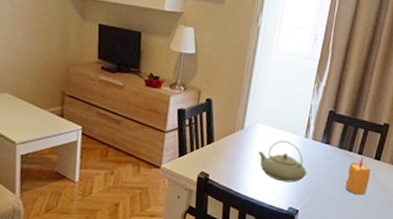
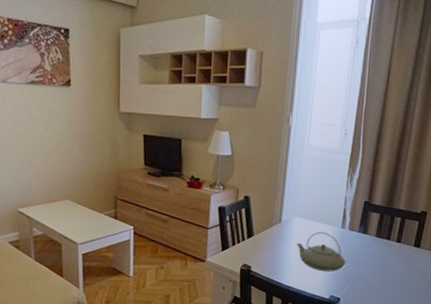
candle: present [345,156,371,195] -> none [385,244,411,282]

